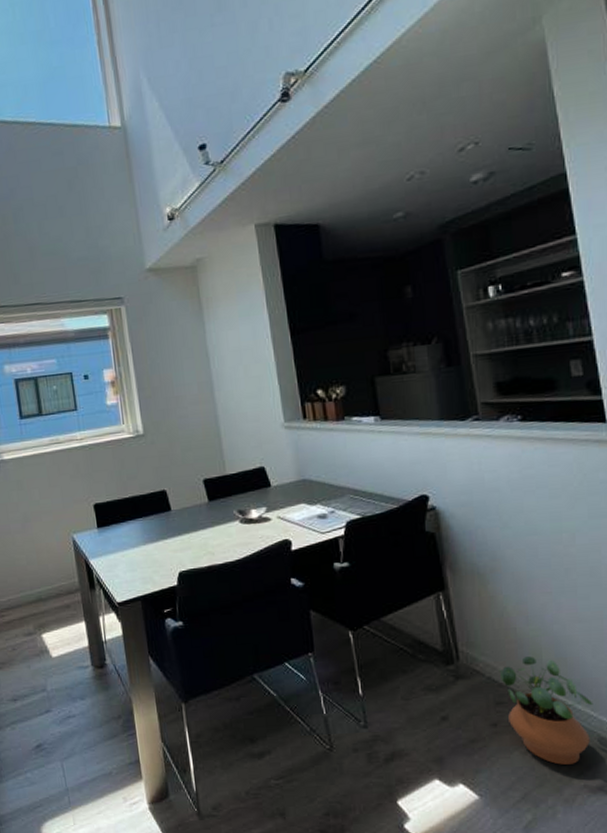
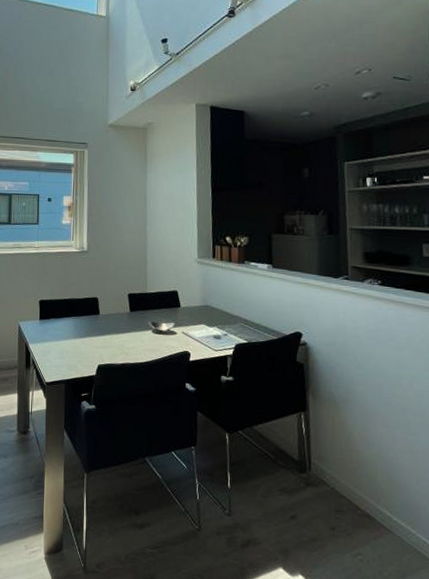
potted plant: present [499,656,593,765] -> none [341,475,414,572]

